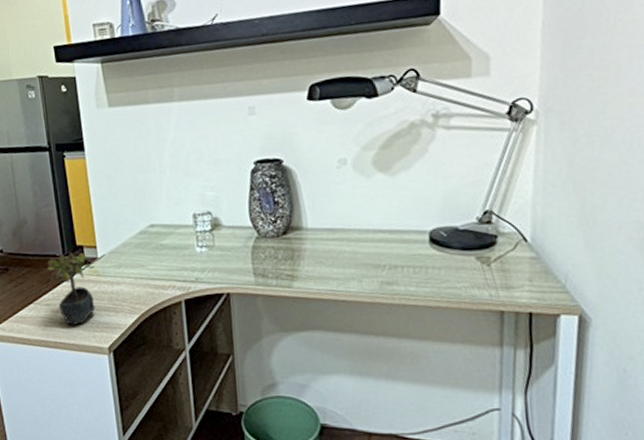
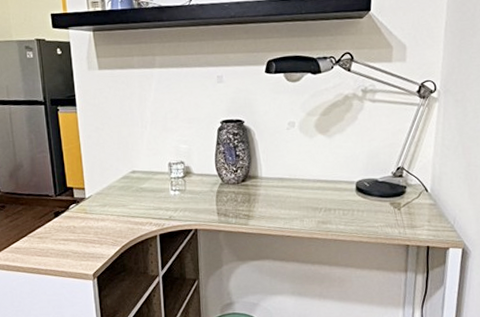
succulent plant: present [46,252,96,325] -> none [39,193,83,255]

